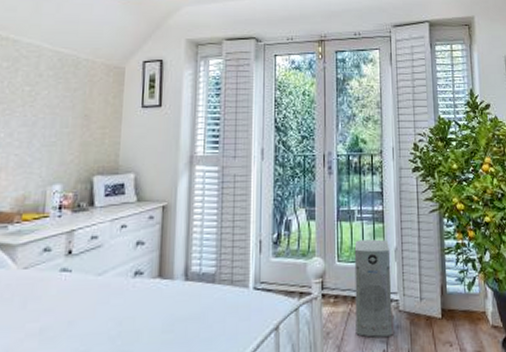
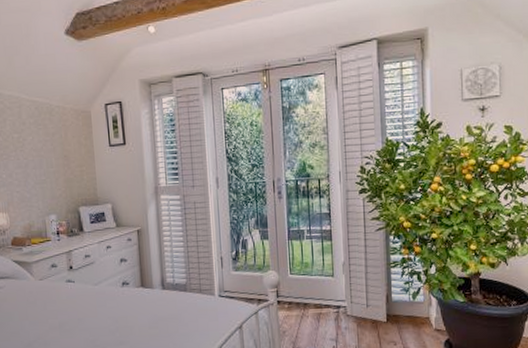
air purifier: present [354,239,393,338] -> none [305,255,342,336]

